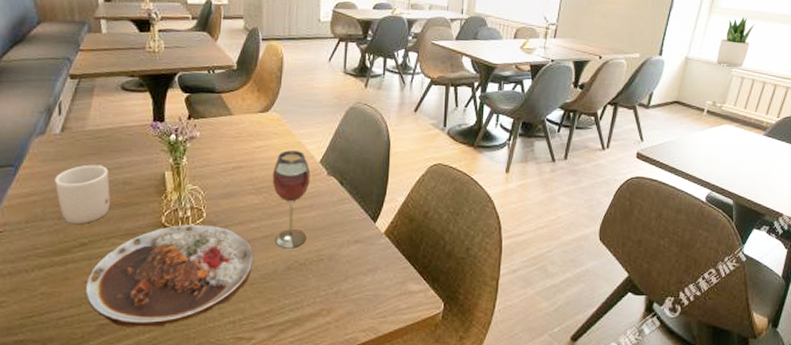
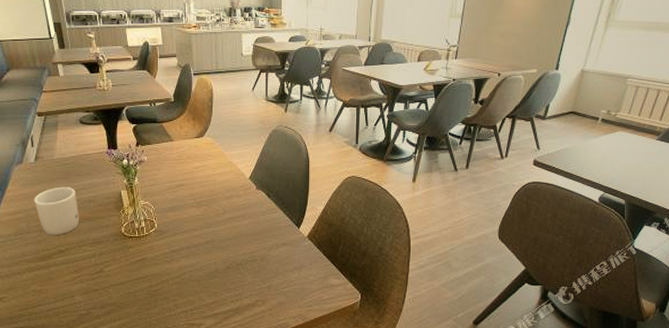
plate: present [85,224,254,328] -> none [66,233,199,317]
wineglass: present [272,150,311,249] -> none [210,169,242,251]
planter: present [716,17,755,67] -> none [611,28,651,77]

